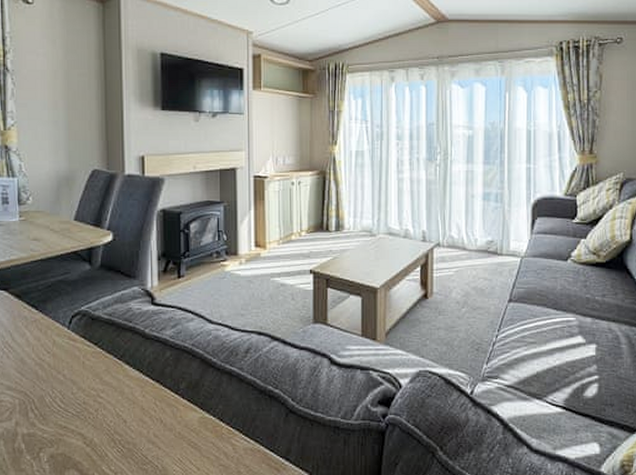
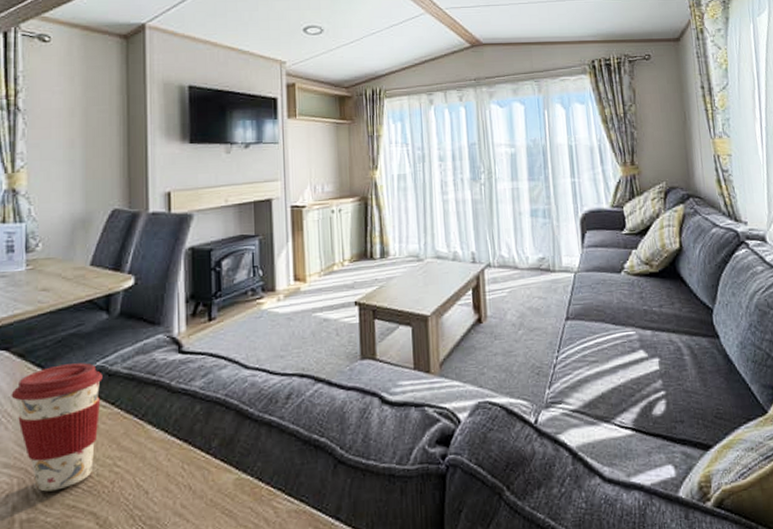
coffee cup: none [11,307,87,413] -> present [11,363,103,492]

